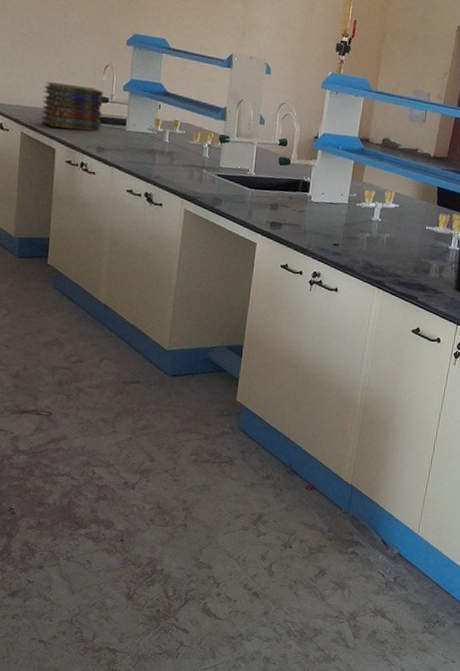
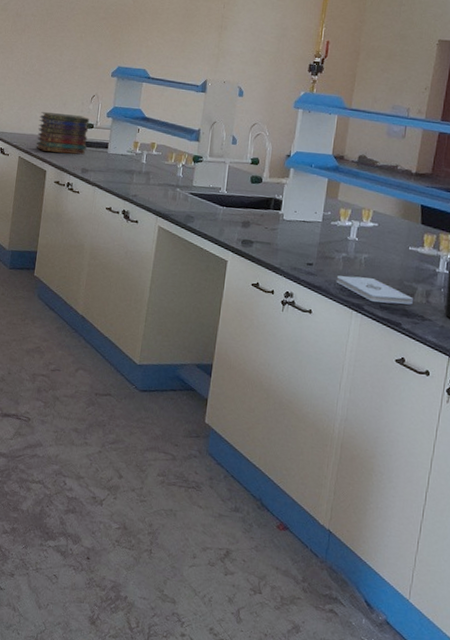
notepad: none [360,254,428,280] -> present [336,275,413,305]

